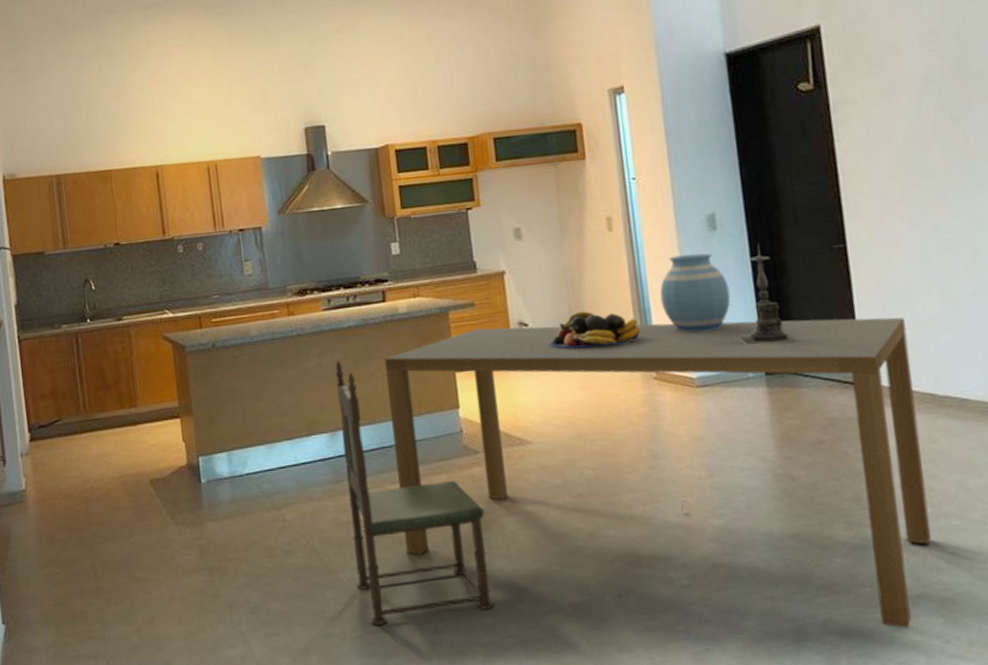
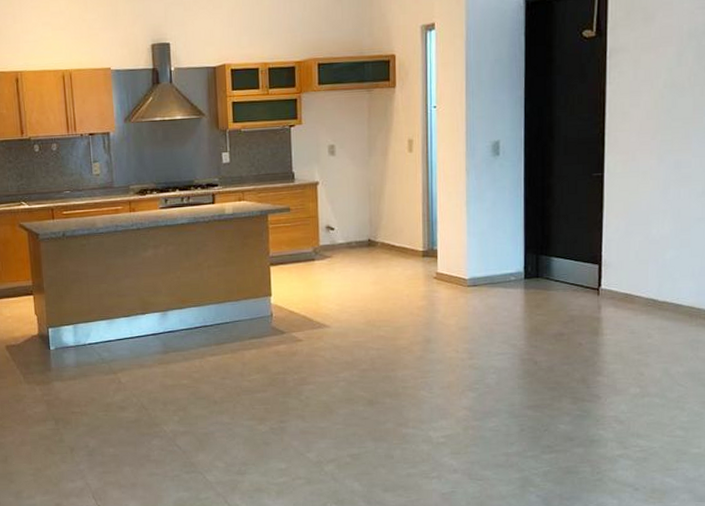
dining chair: present [335,359,494,626] -> none [168,251,288,467]
dining table: present [384,317,932,629] -> none [210,230,641,479]
fruit bowl: present [549,311,641,350] -> none [350,219,427,252]
vase: present [659,253,731,333] -> none [446,175,504,241]
candle holder: present [739,244,799,345] -> none [507,170,554,254]

